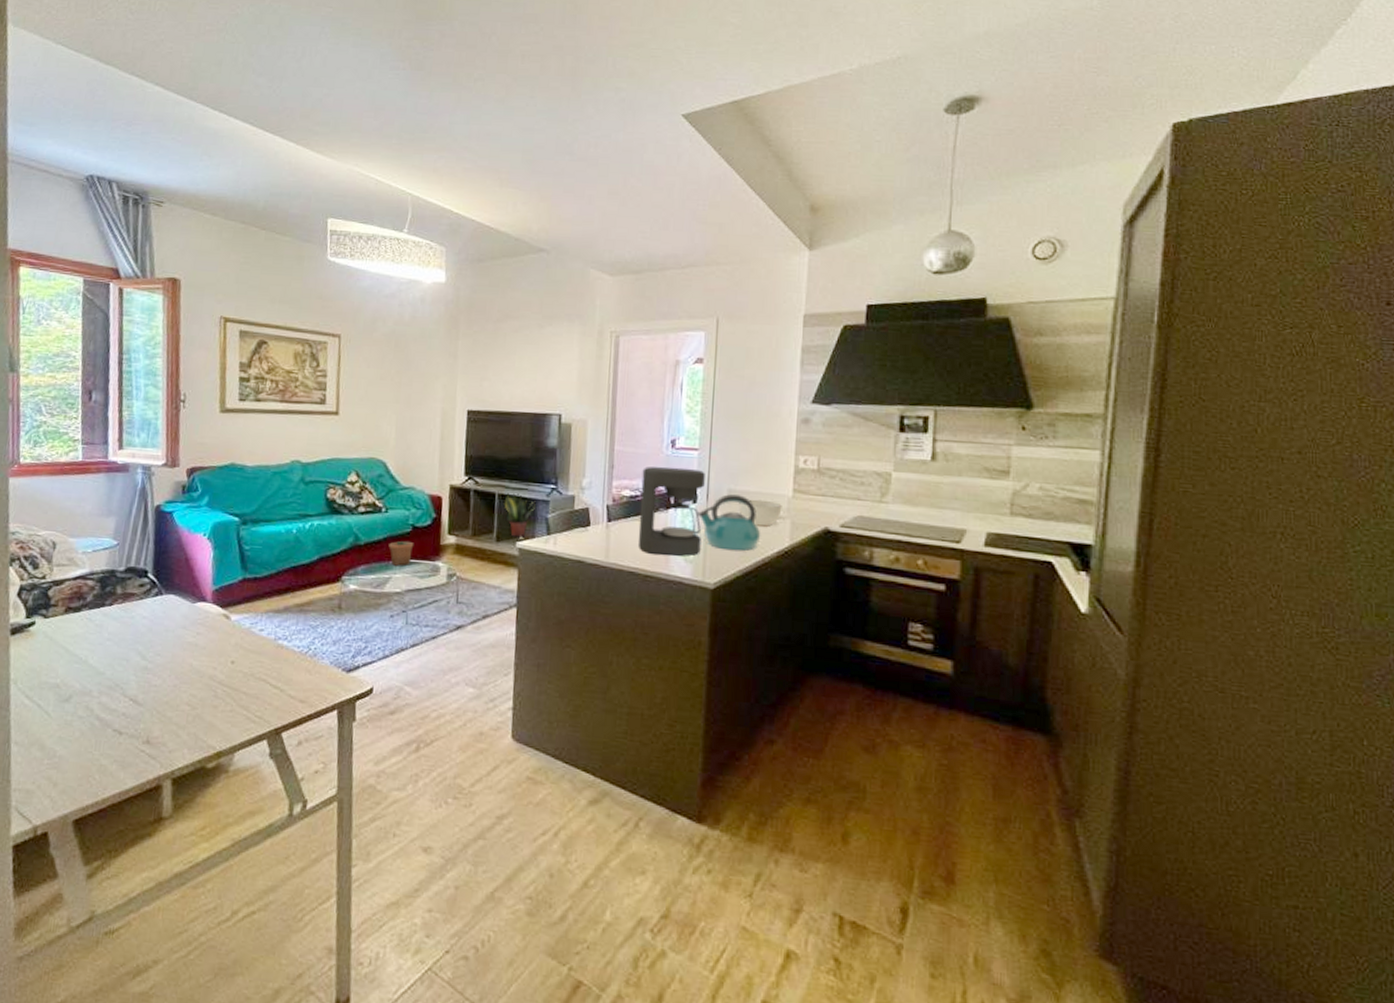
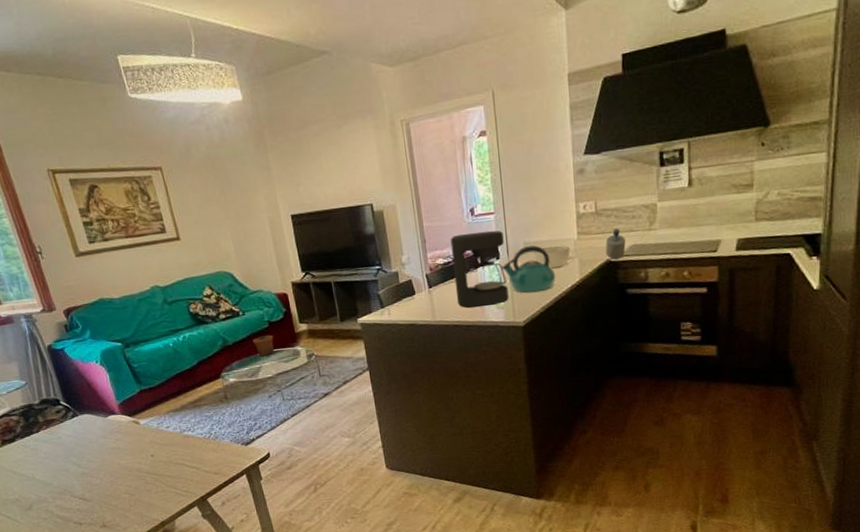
potted plant: present [504,493,535,538] -> none [339,279,367,315]
soap dispenser: none [823,493,850,529] -> present [605,228,626,259]

